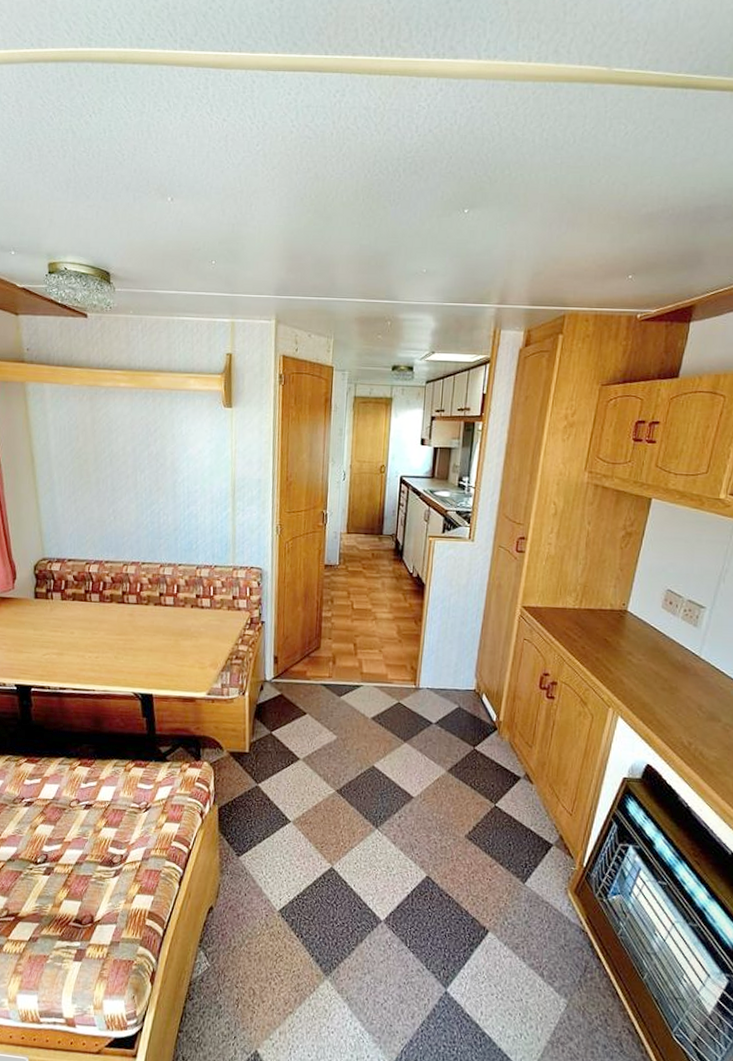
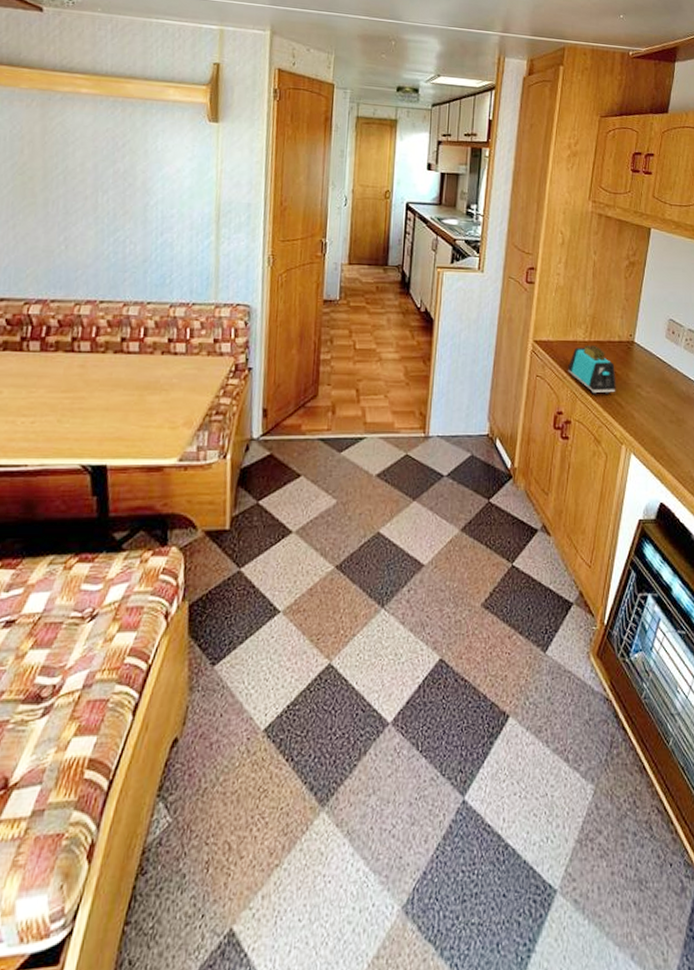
toaster: none [555,612,606,661] -> present [567,345,616,395]

